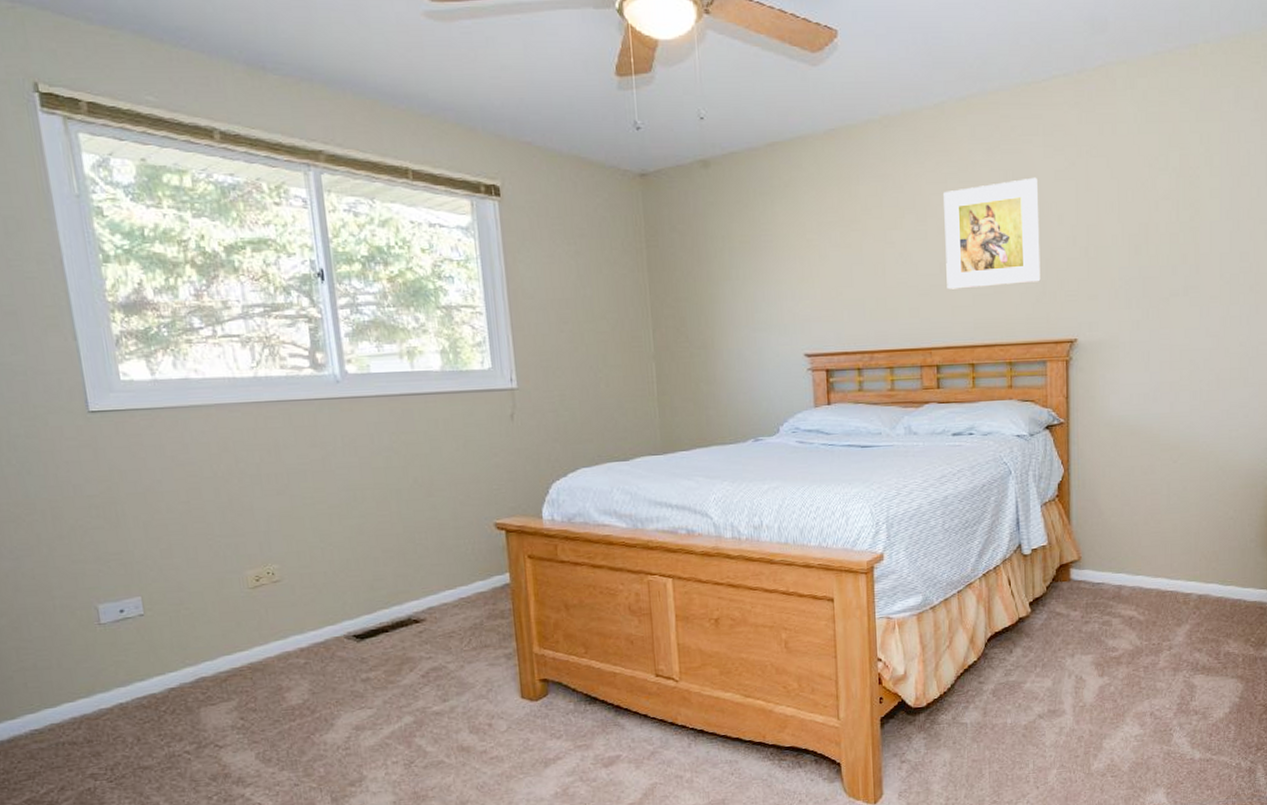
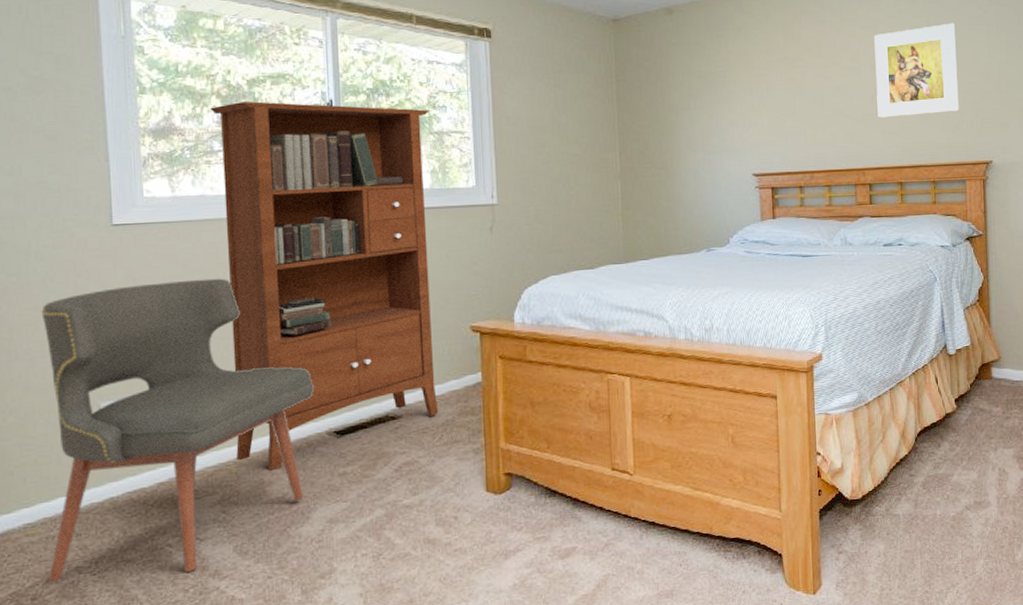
chair: none [21,471,328,790] -> present [41,278,314,583]
bookcase: none [184,271,466,677] -> present [209,101,439,472]

